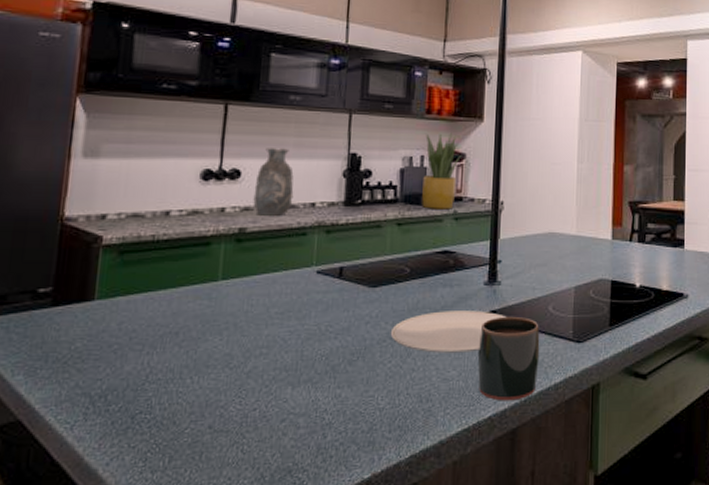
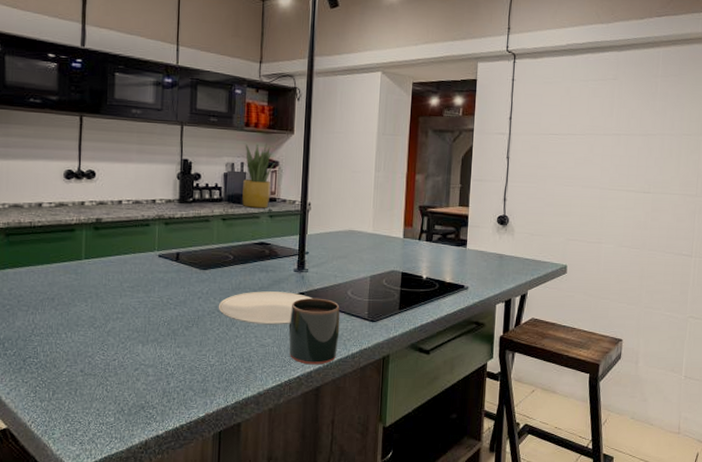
decorative vase: present [253,148,294,216] -> none [106,153,138,210]

